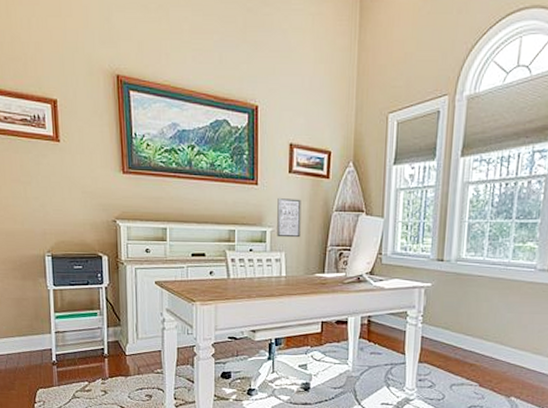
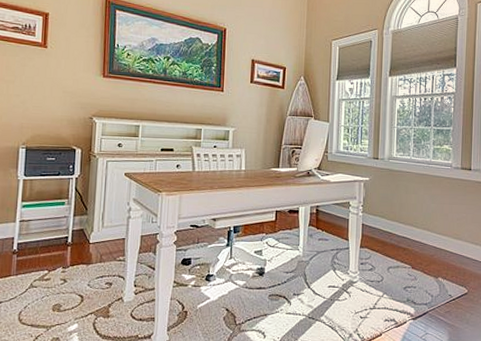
wall art: present [277,197,301,238] -> none [238,102,260,137]

